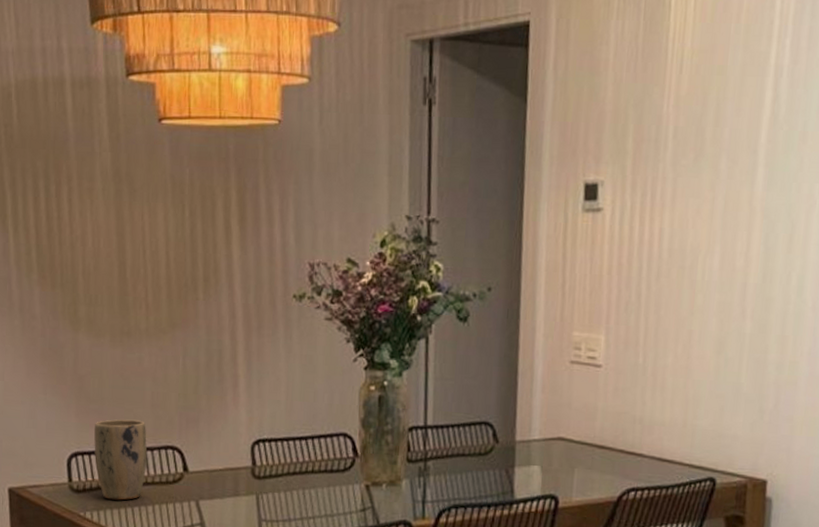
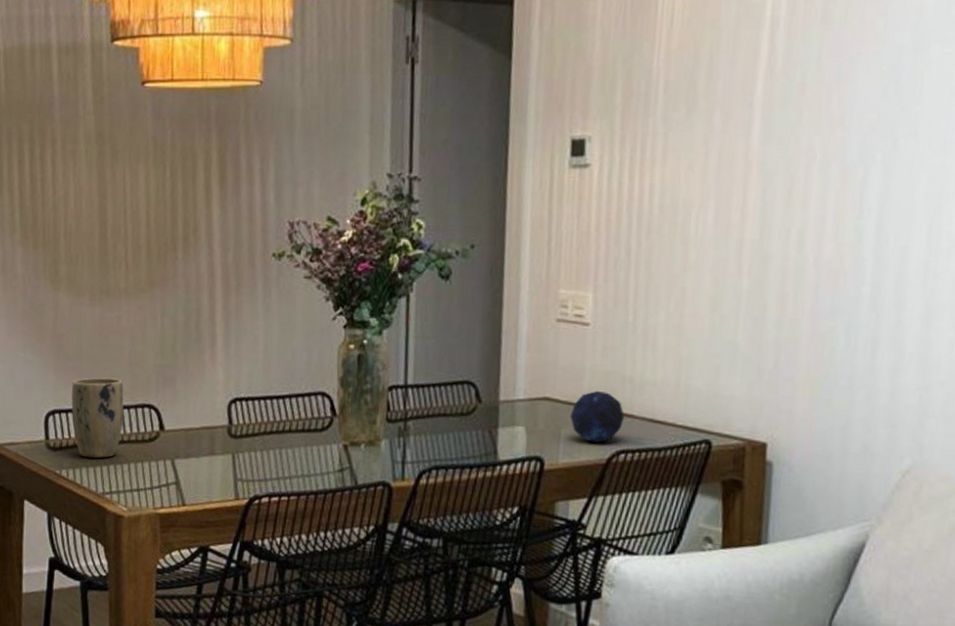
decorative orb: none [583,430,634,481] -> present [570,390,624,443]

